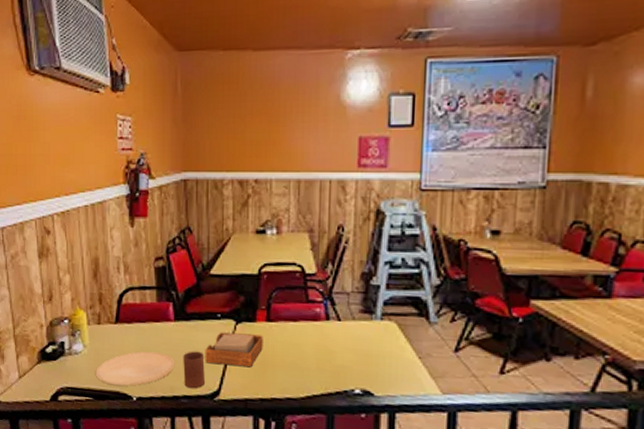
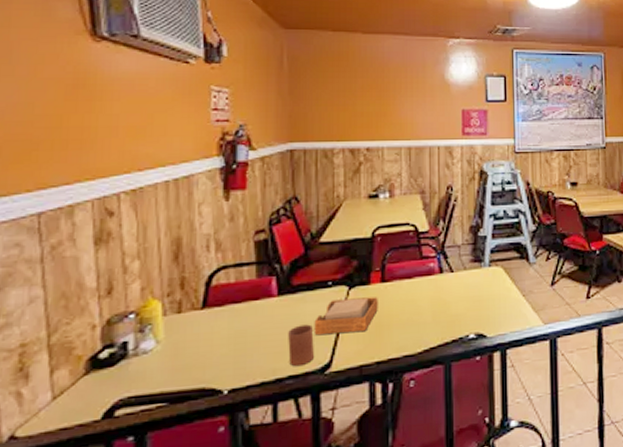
plate: present [96,351,175,387] -> none [173,332,278,383]

